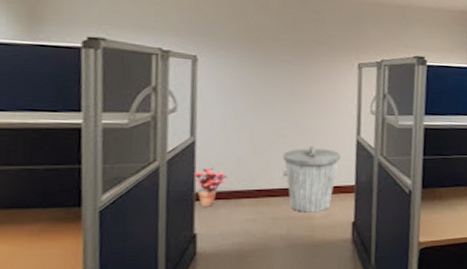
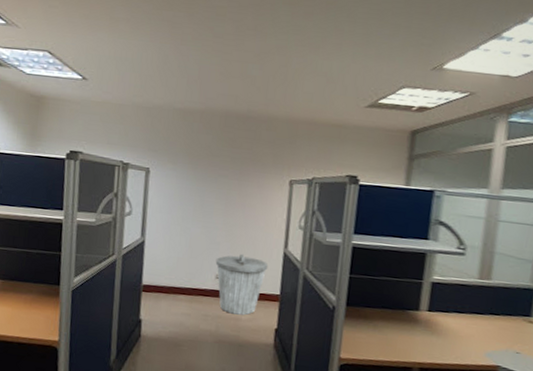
potted plant: present [194,167,228,207] -> none [142,264,169,298]

